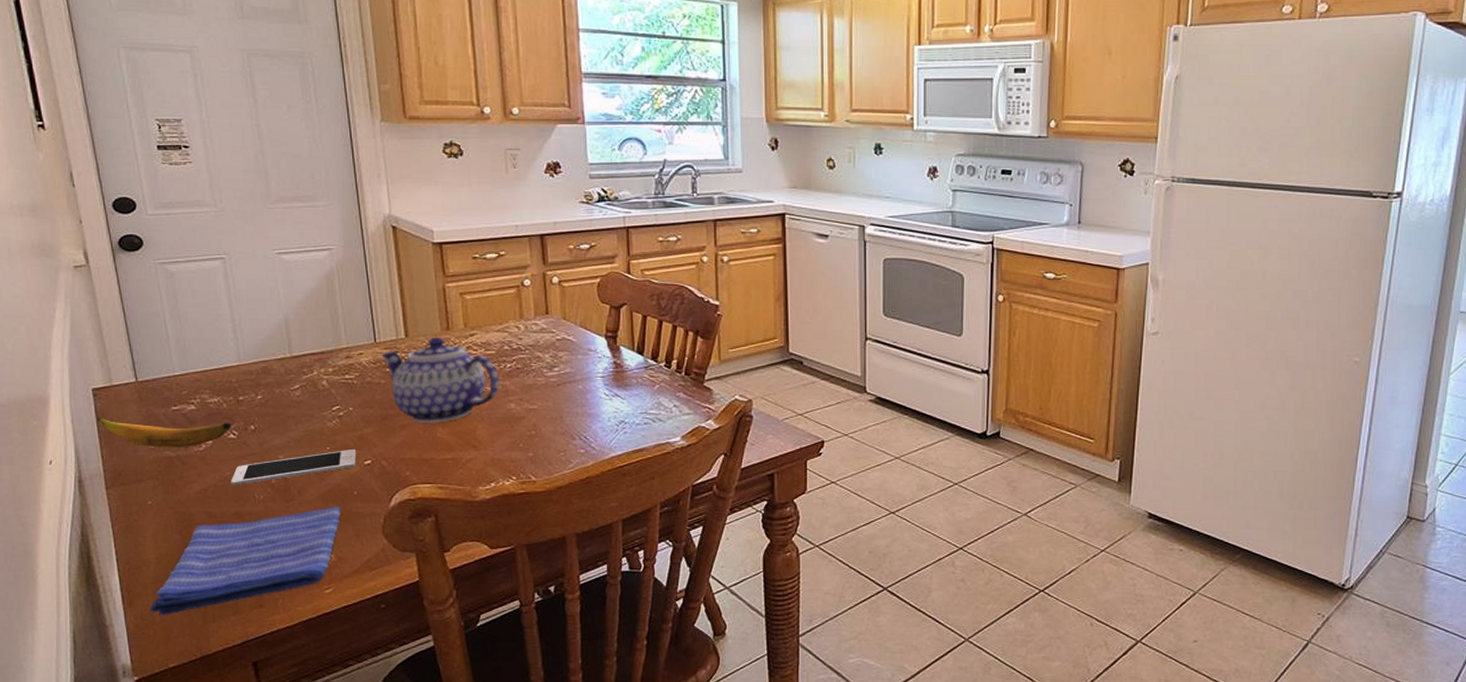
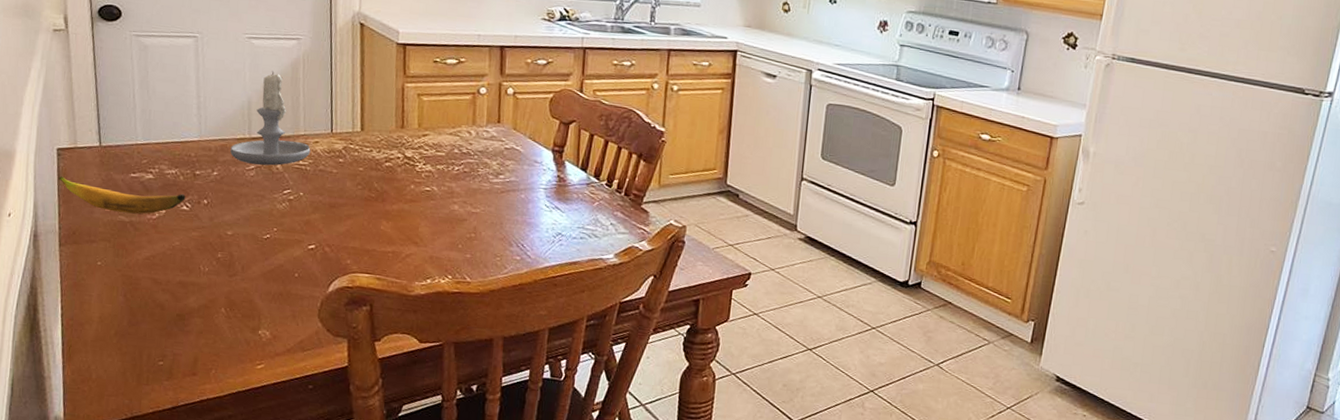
dish towel: present [149,506,341,616] -> none [87,285,281,374]
cell phone: present [231,448,357,486] -> none [179,232,302,256]
candle: none [272,284,356,383] -> present [230,70,311,166]
teapot: present [380,336,499,423] -> none [335,133,446,217]

